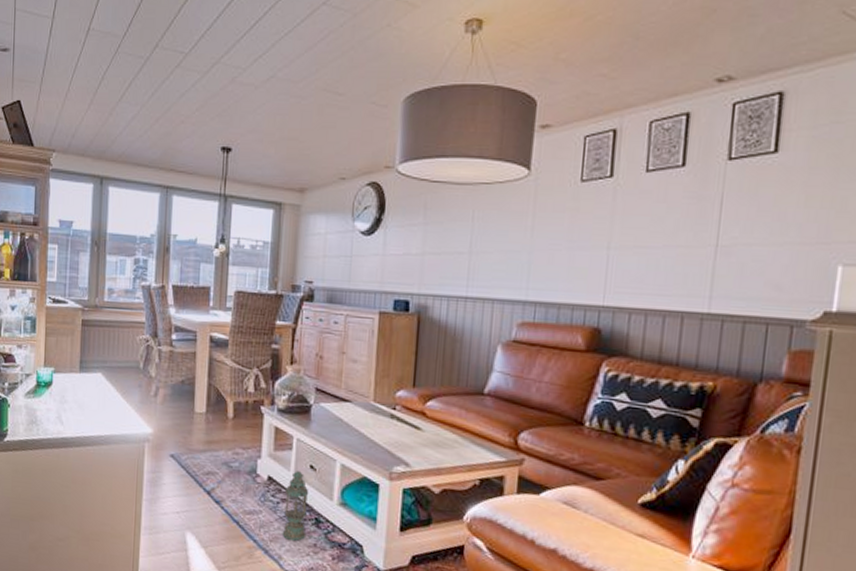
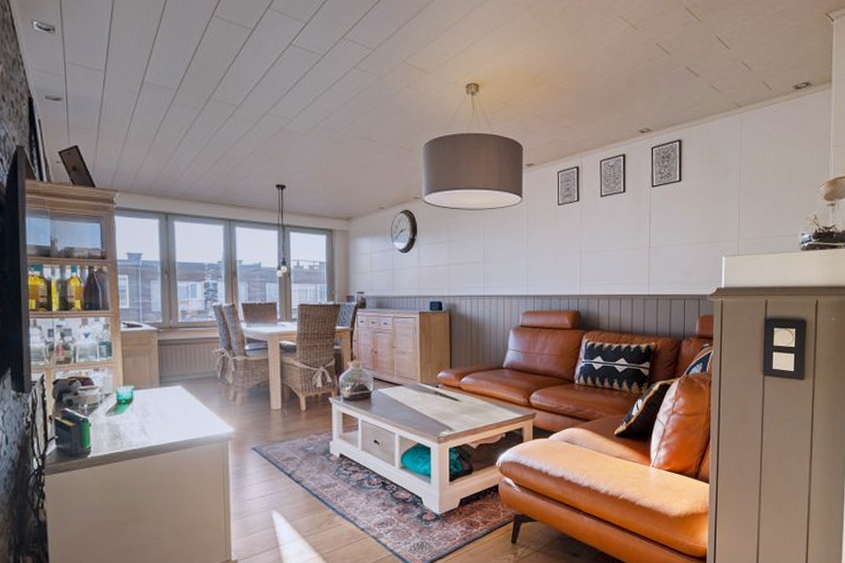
lantern: present [282,471,320,541] -> none [355,446,387,503]

